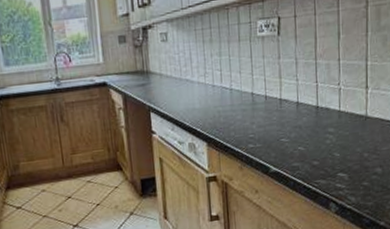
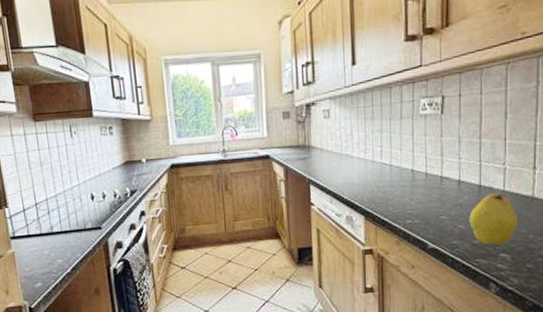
fruit: none [308,114,354,165] -> present [469,193,519,245]

